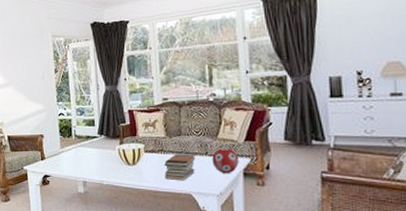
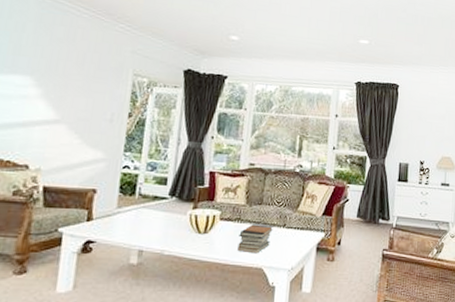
decorative ball: present [212,148,239,173] -> none [288,221,315,247]

